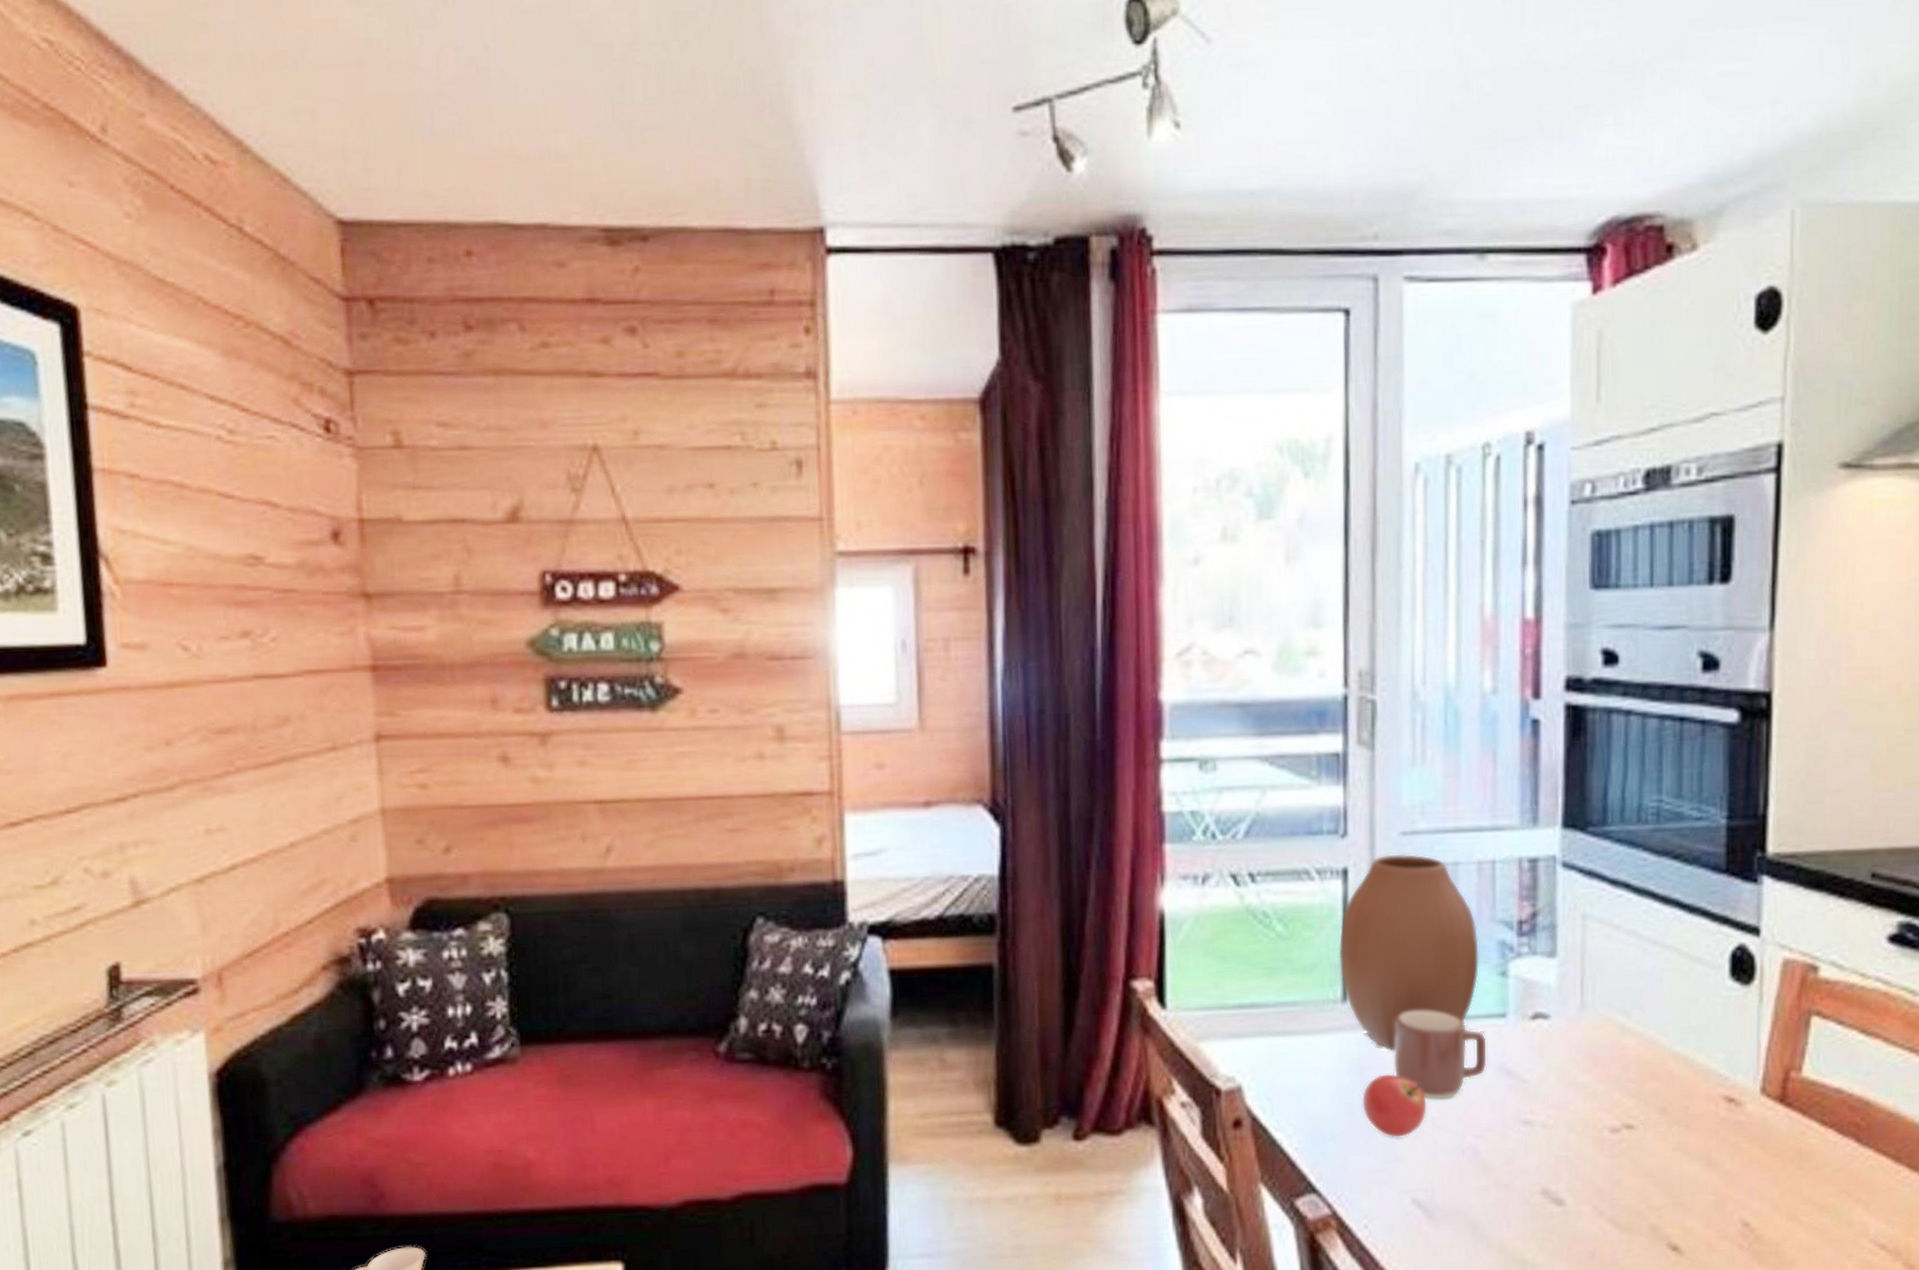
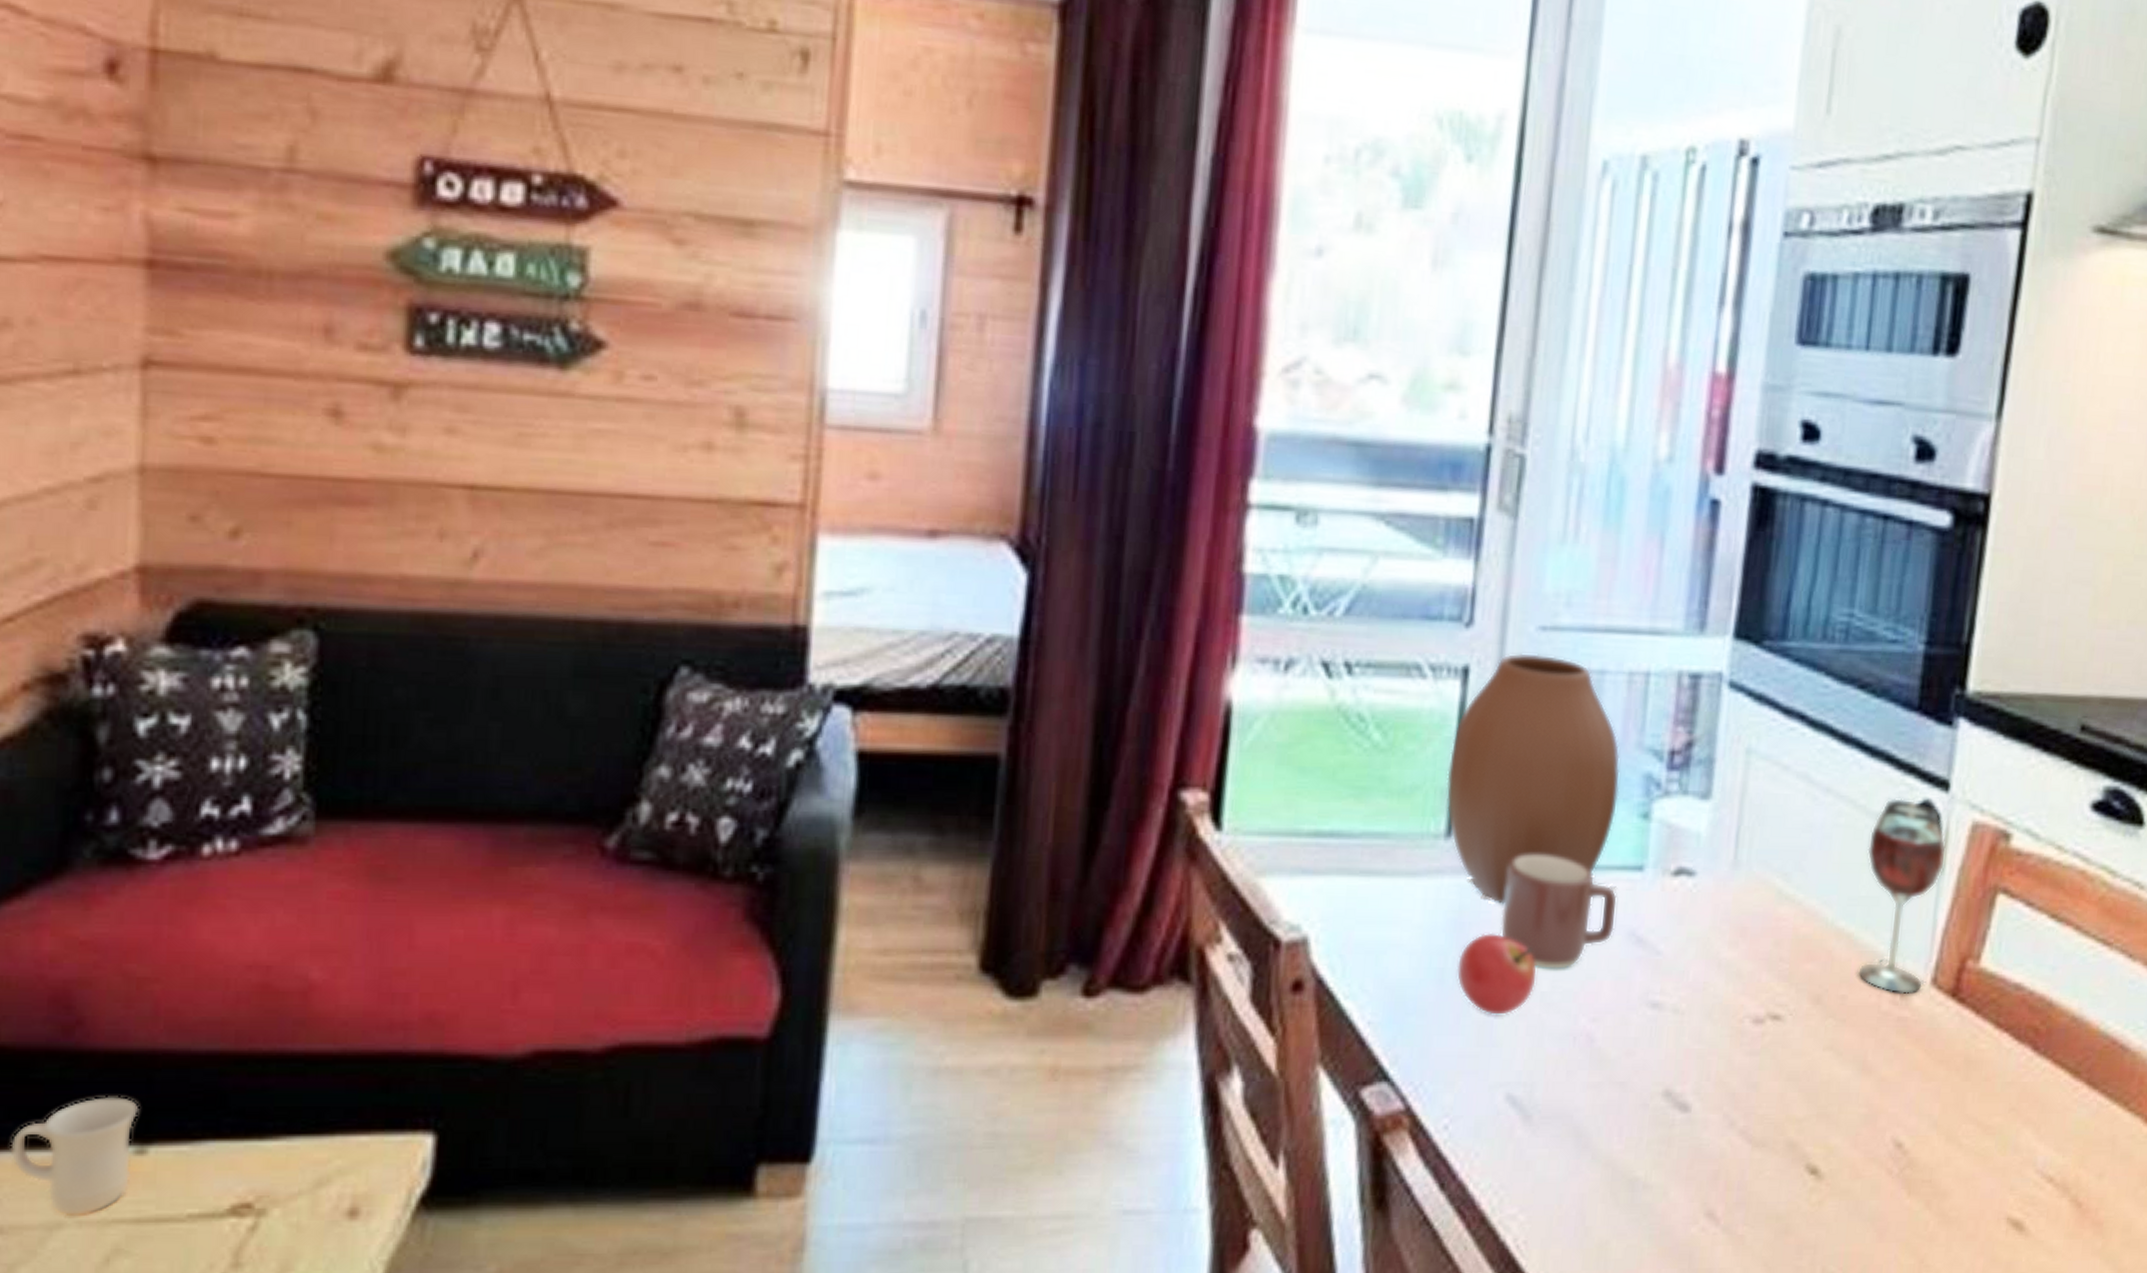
wineglass: none [1694,944,1763,1102] -> present [1858,798,1947,994]

